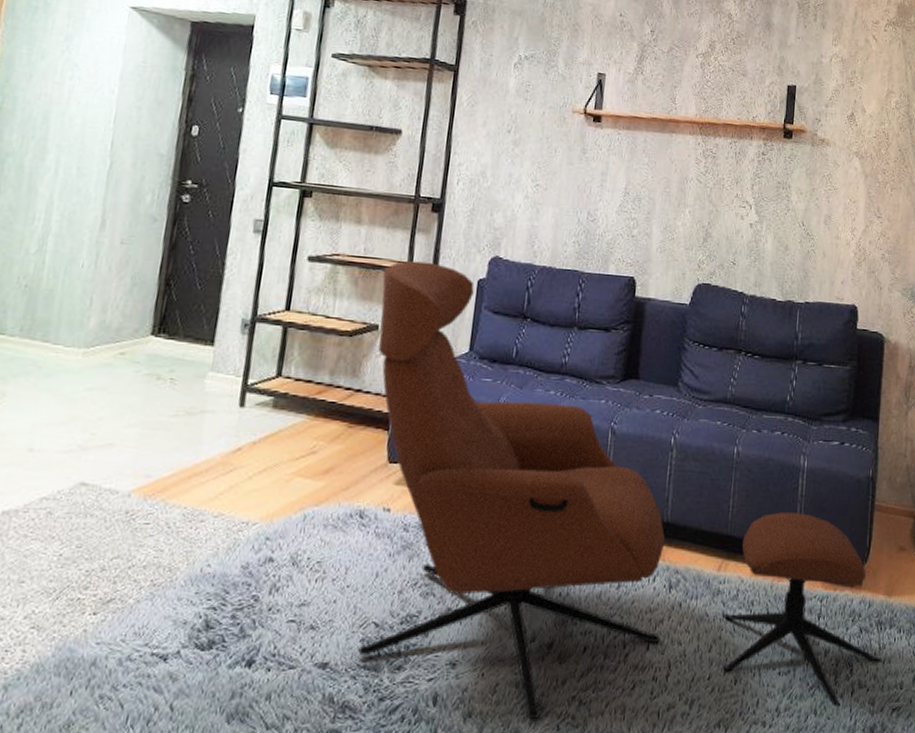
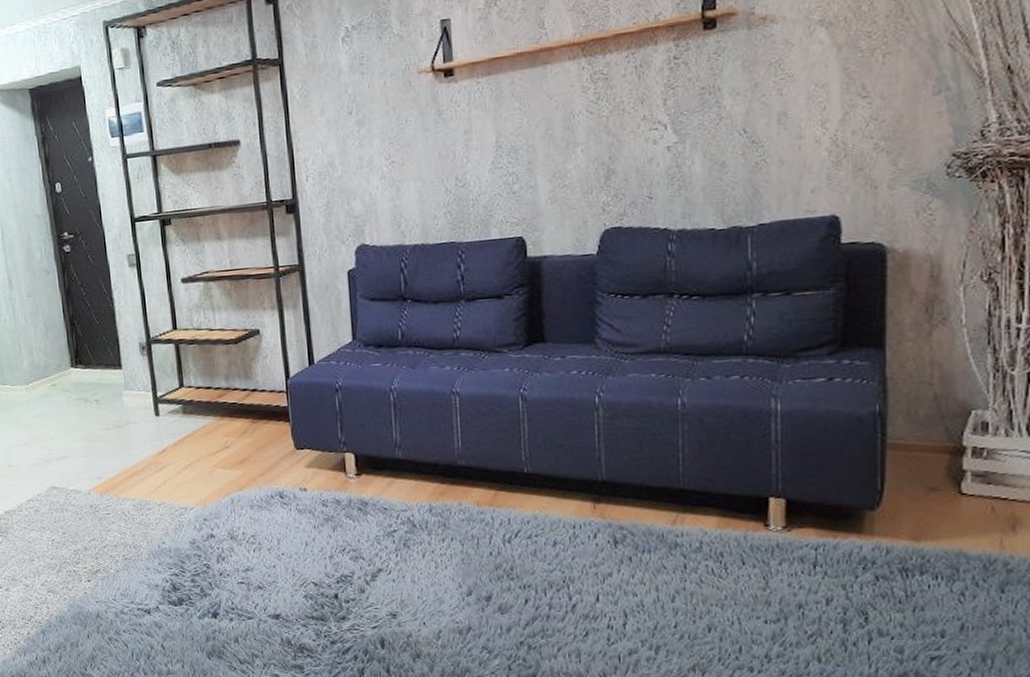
armchair: present [358,260,883,718] -> none [252,263,912,660]

